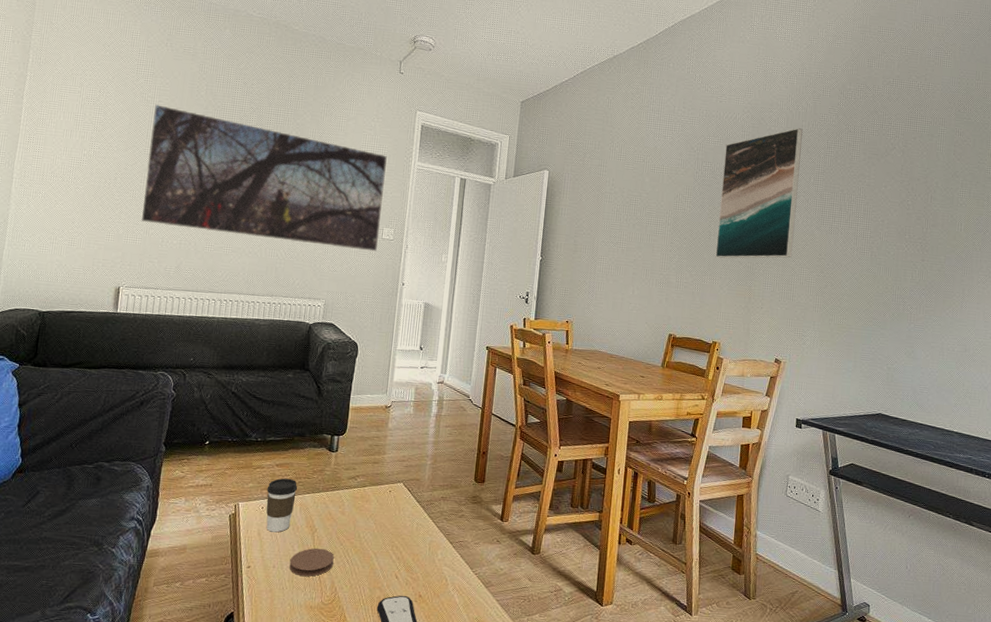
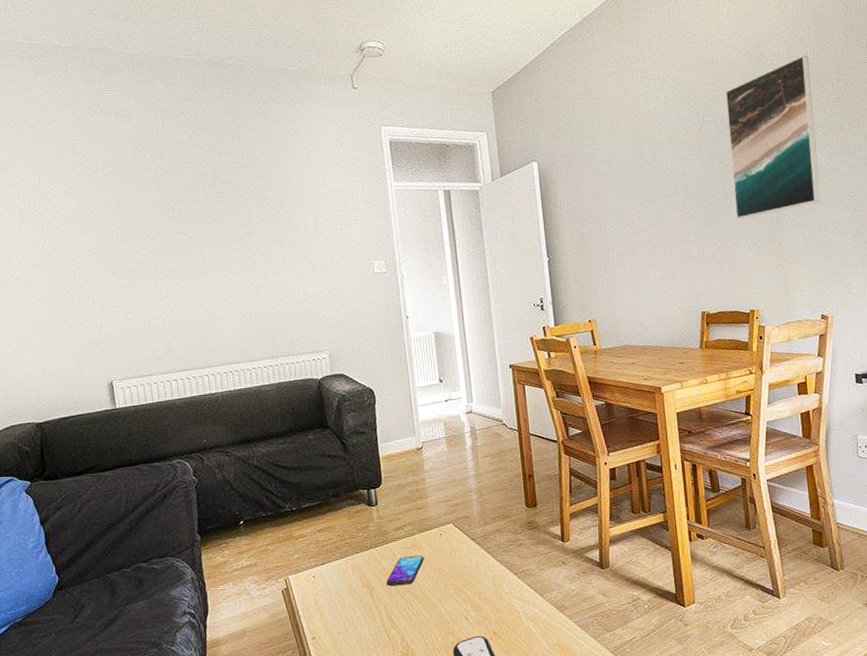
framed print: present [141,103,387,252] -> none [100,178,371,309]
coffee cup: present [266,478,298,533] -> none [313,541,346,599]
coaster: present [289,548,334,577] -> none [354,605,399,637]
smartphone: none [329,505,370,533] -> present [386,555,424,586]

